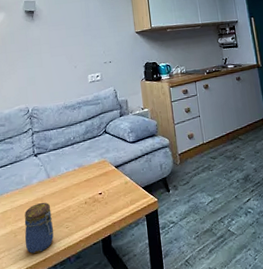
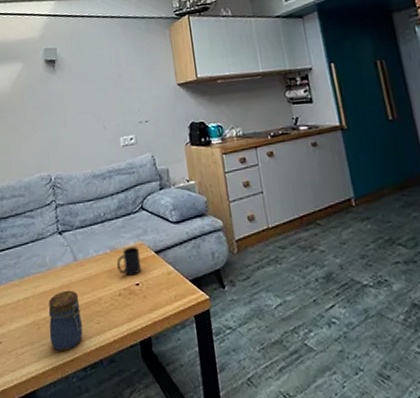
mug: none [84,163,104,187] -> present [117,247,142,276]

